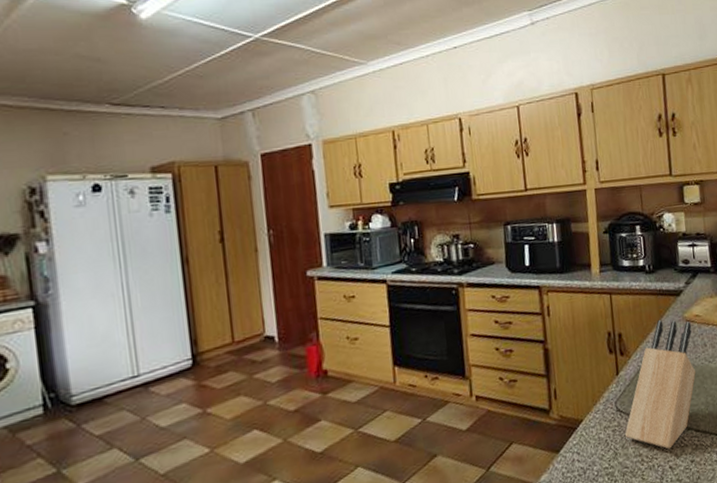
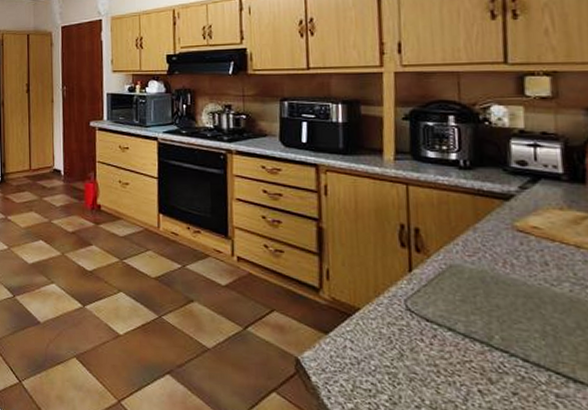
knife block: present [625,320,696,449] -> none [416,223,529,370]

